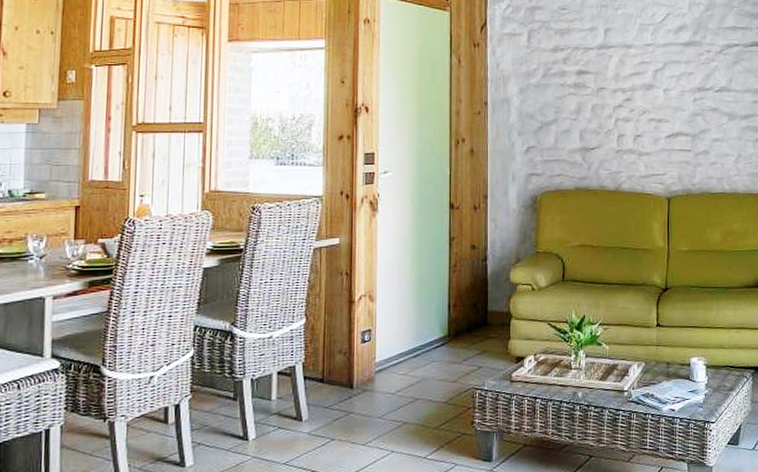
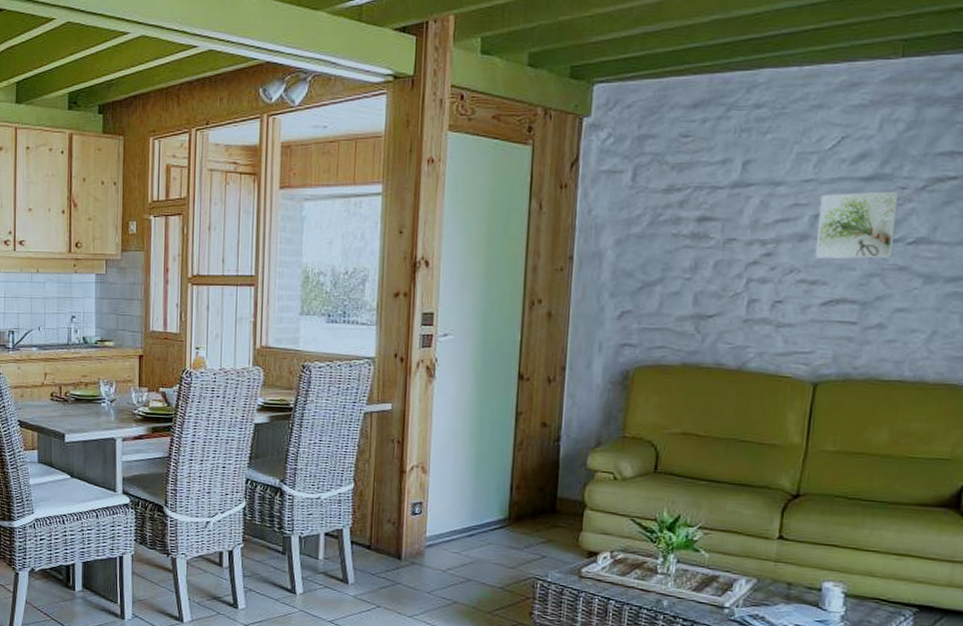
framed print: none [658,53,708,103] -> present [814,191,899,259]

